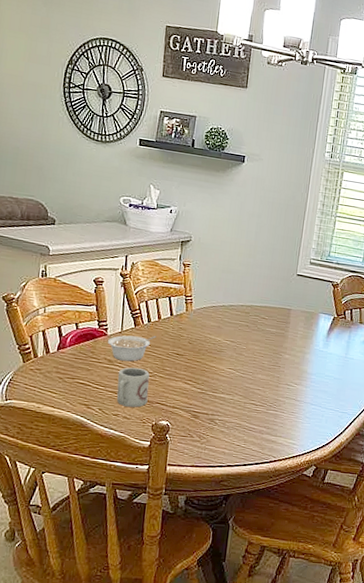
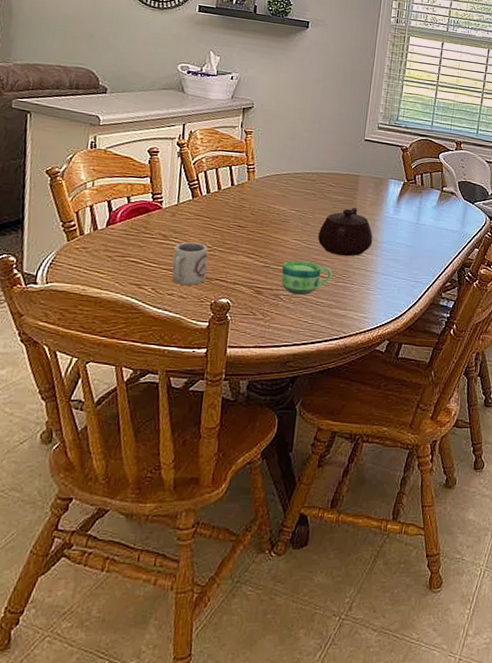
legume: present [107,335,157,362] -> none [162,208,216,236]
cup: none [216,388,264,421] -> present [281,260,332,296]
teapot: none [250,340,303,387] -> present [317,208,373,257]

